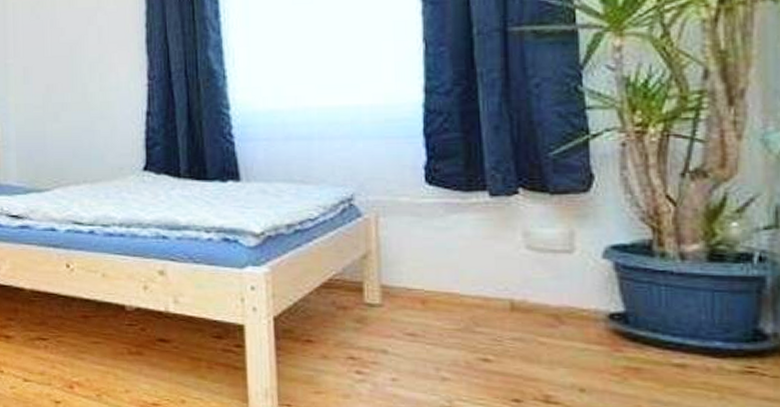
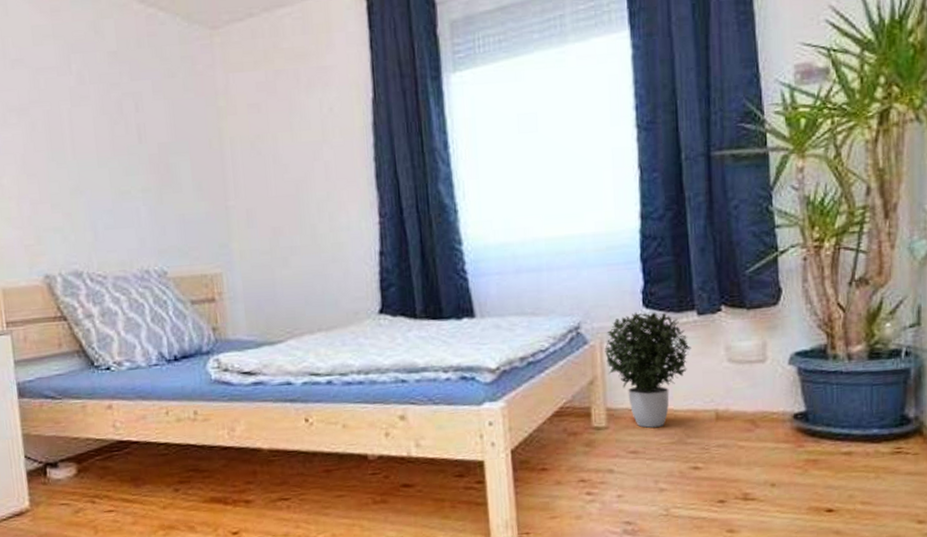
potted plant: none [380,188,482,311] -> present [605,312,691,428]

